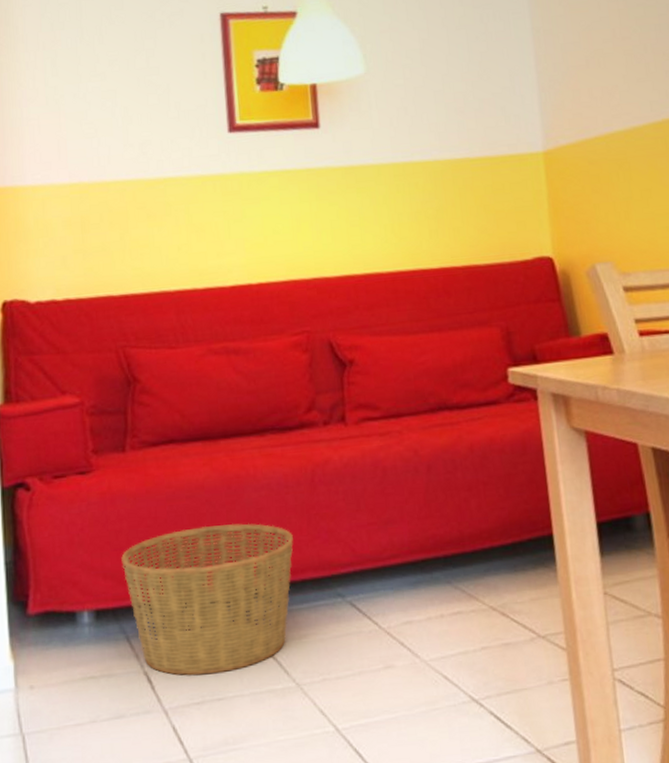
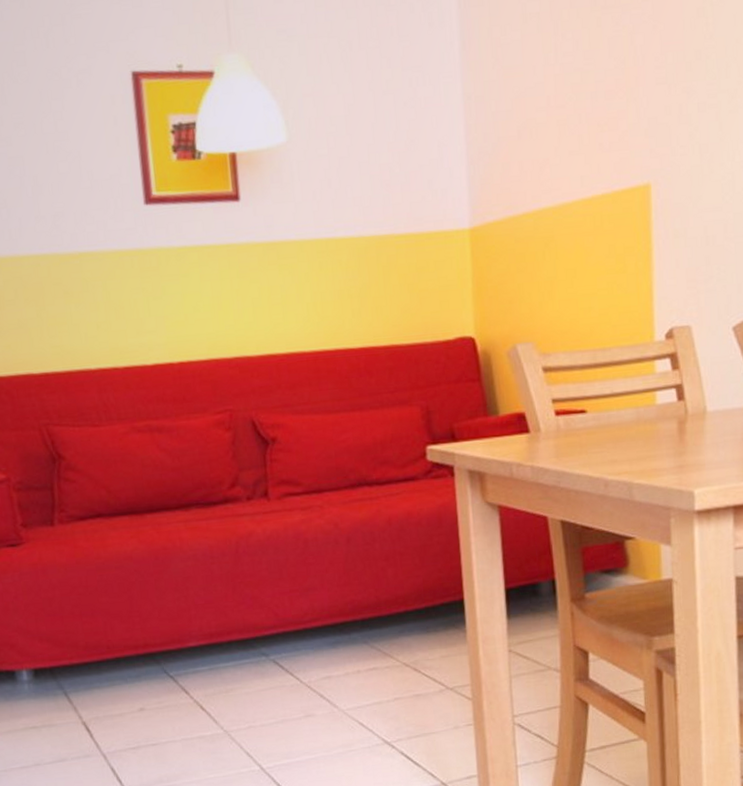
basket: present [121,523,294,676] -> none [55,590,220,725]

